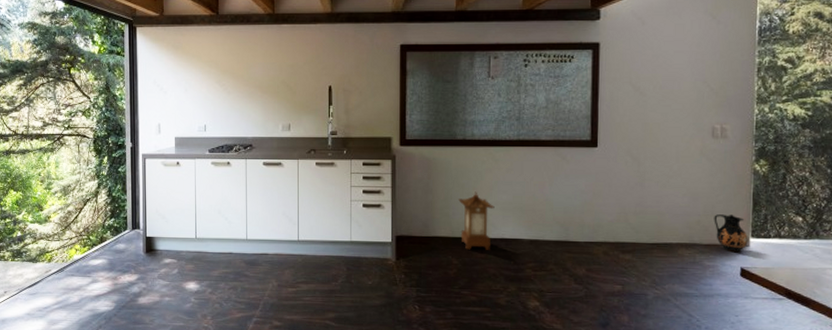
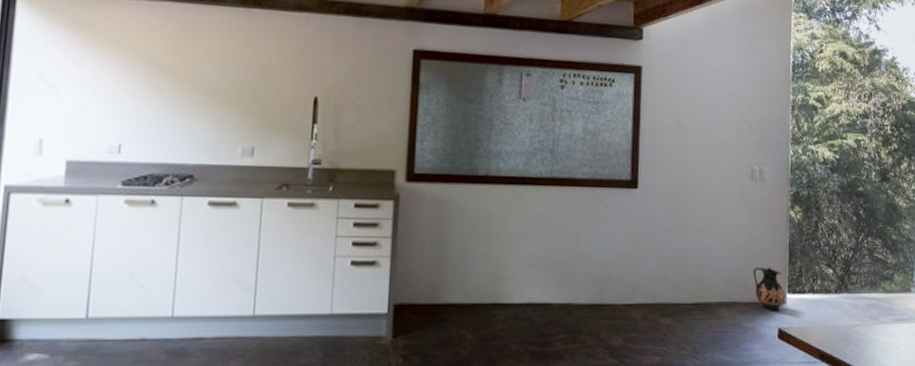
lantern: present [458,191,495,250] -> none [477,243,521,320]

